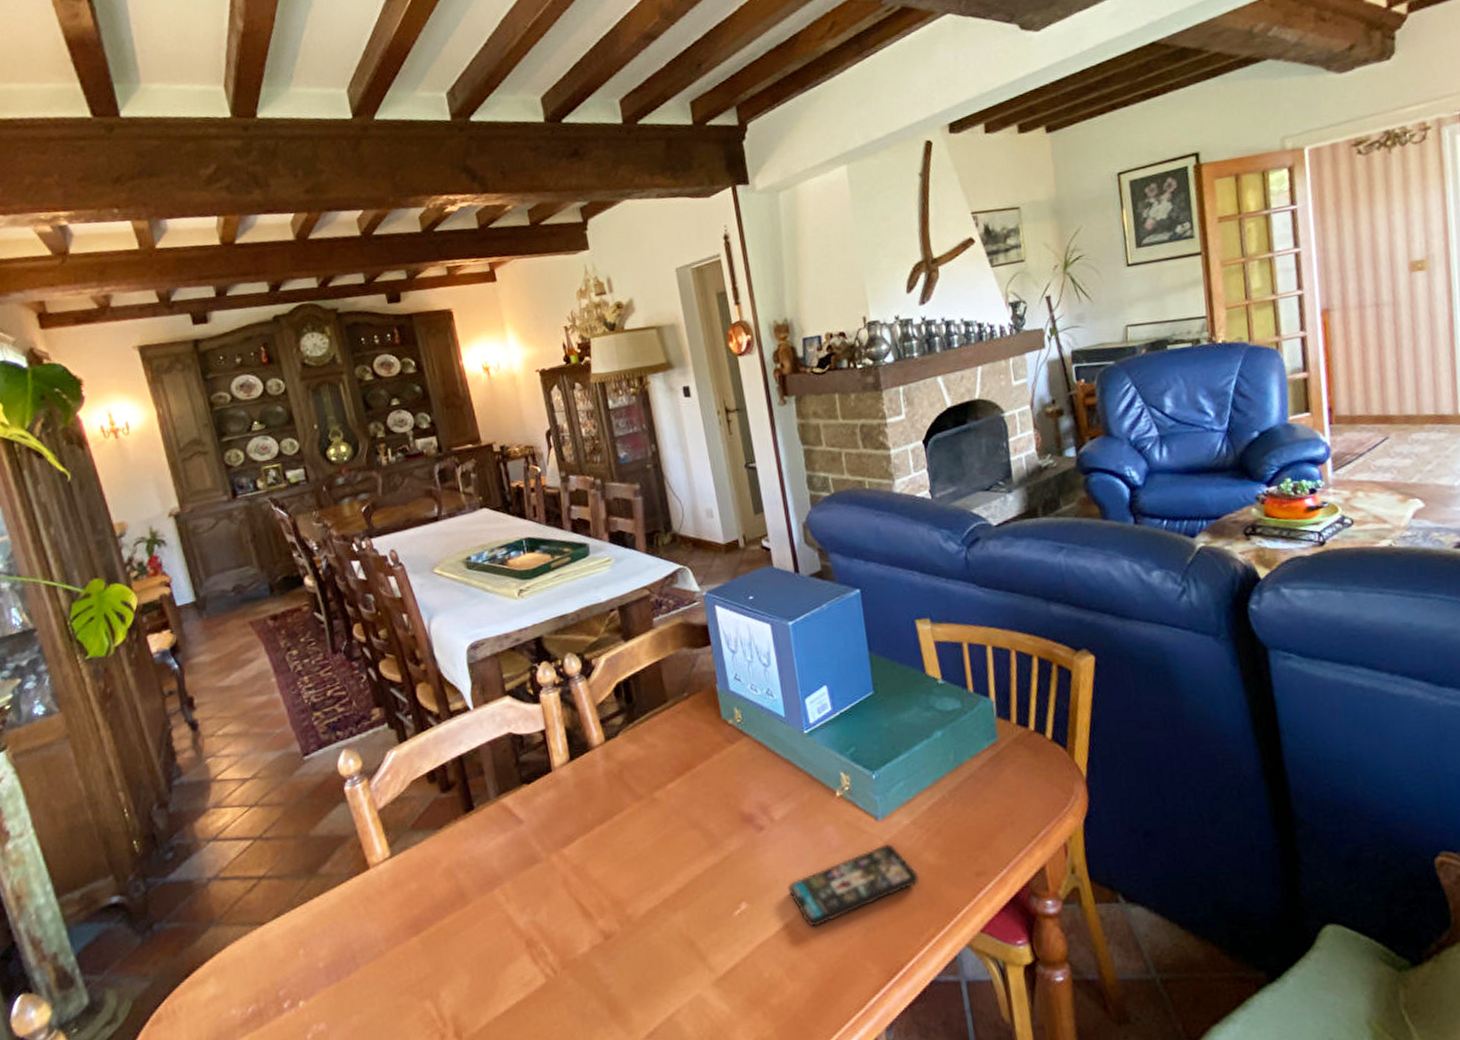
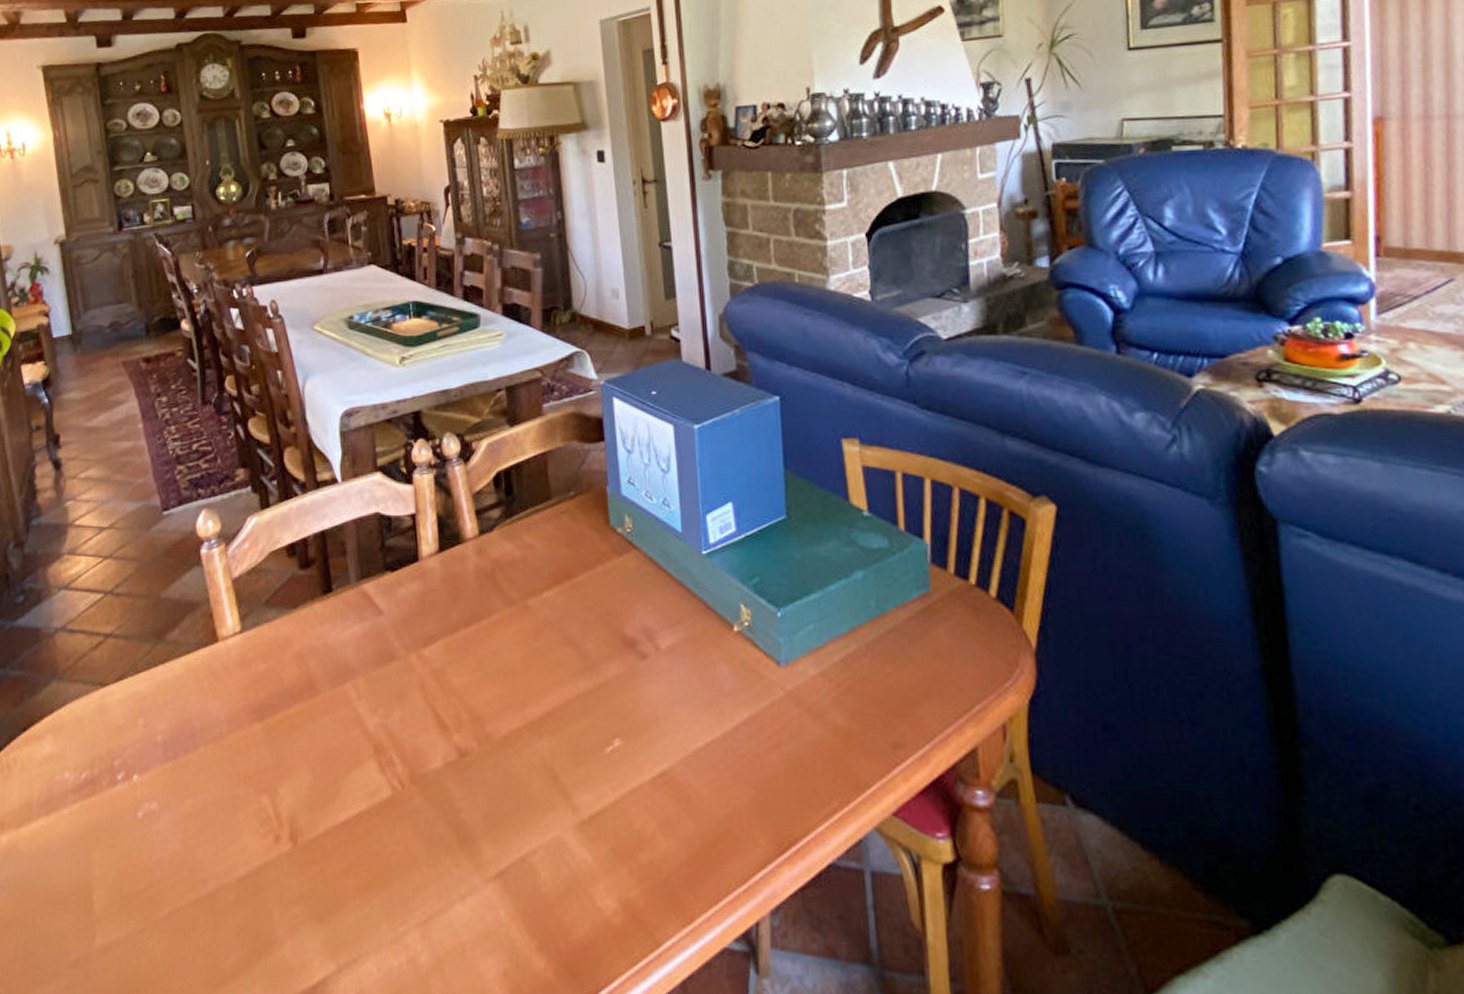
smartphone: present [787,844,918,927] -> none [669,695,822,780]

